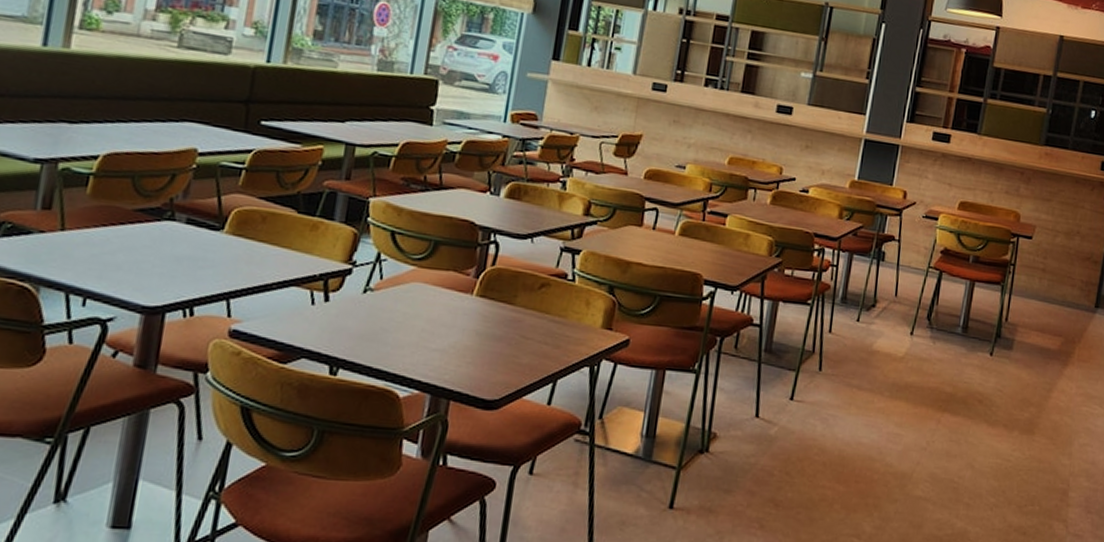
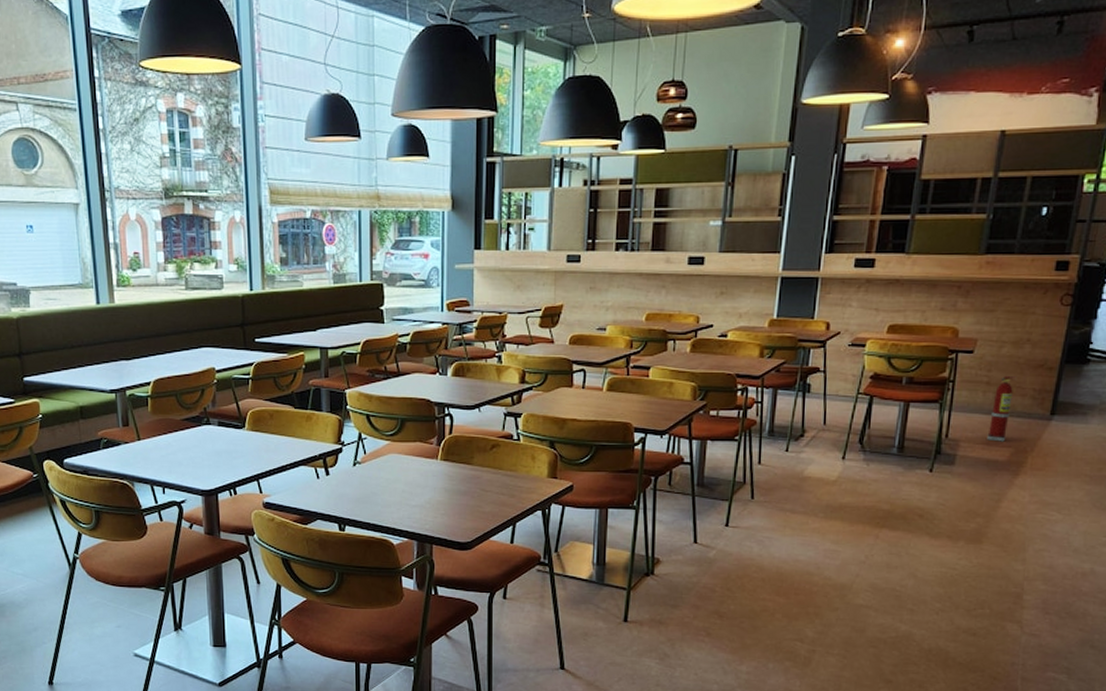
fire extinguisher: none [1041,265,1068,331] -> present [987,376,1017,442]

